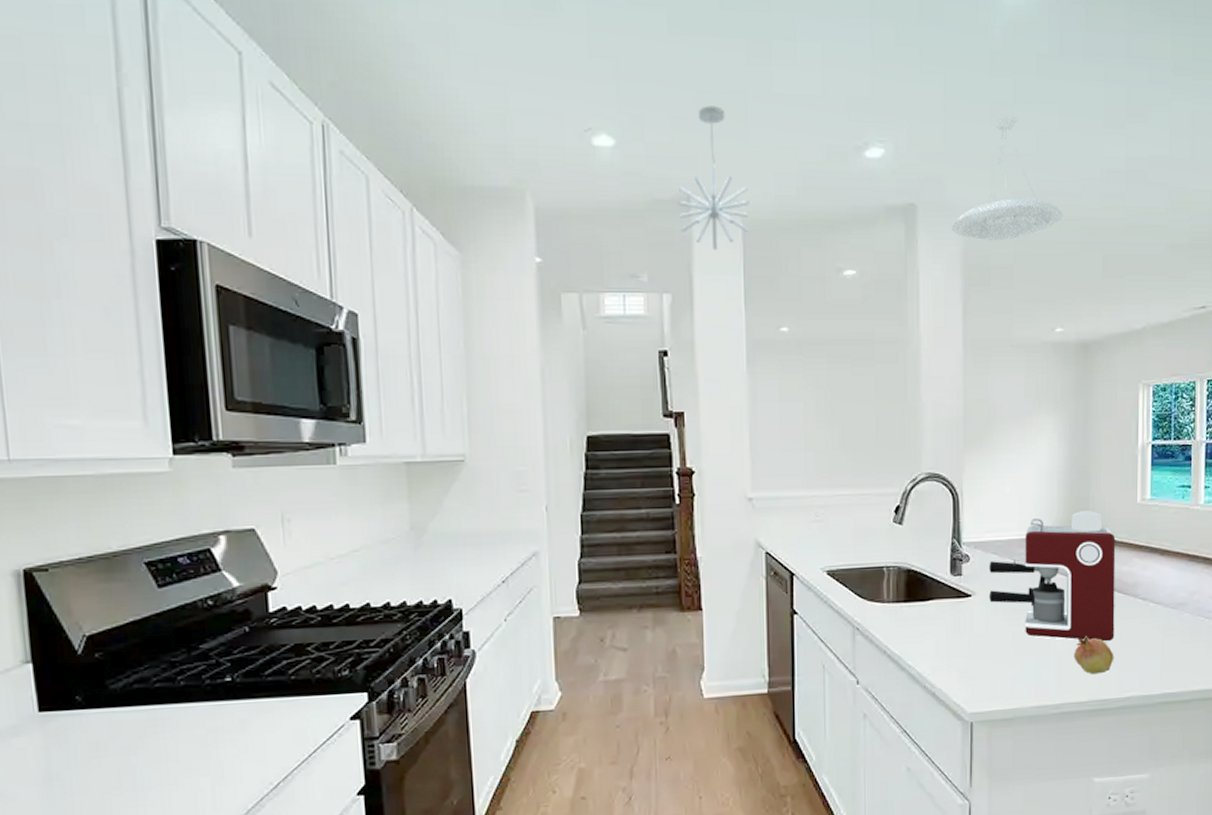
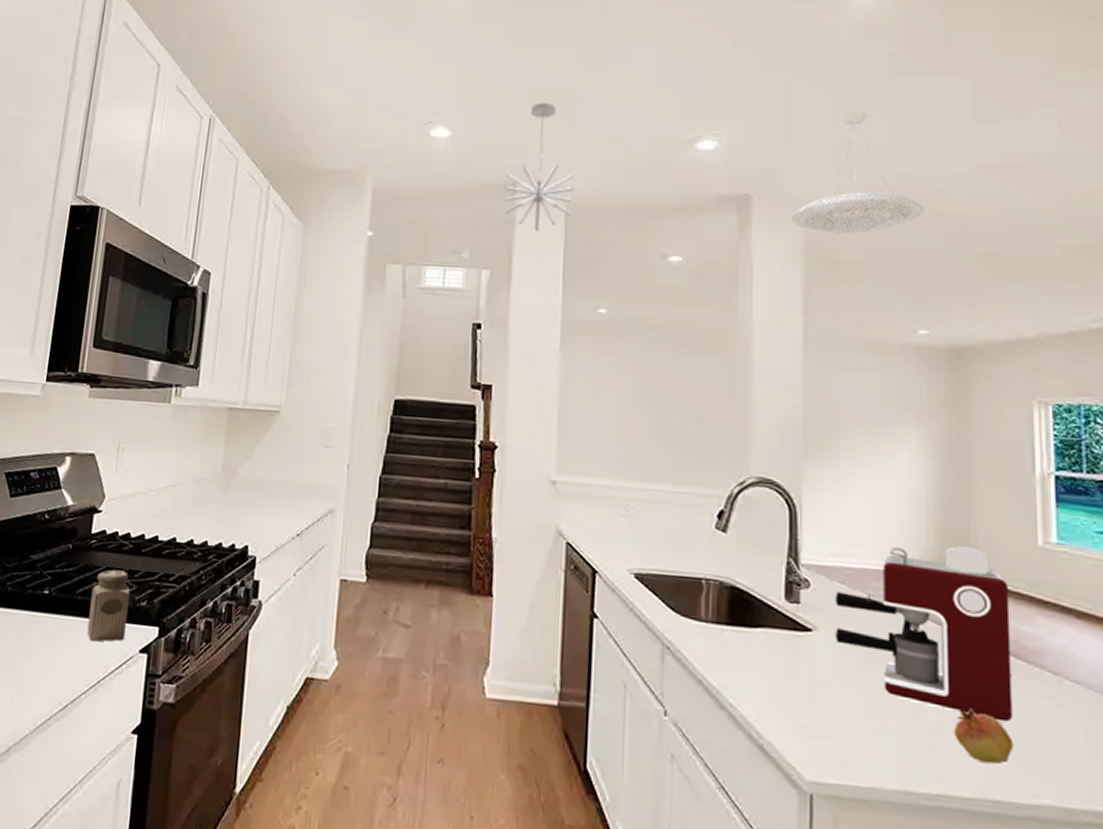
salt shaker: none [283,644,331,718] -> present [87,569,130,642]

